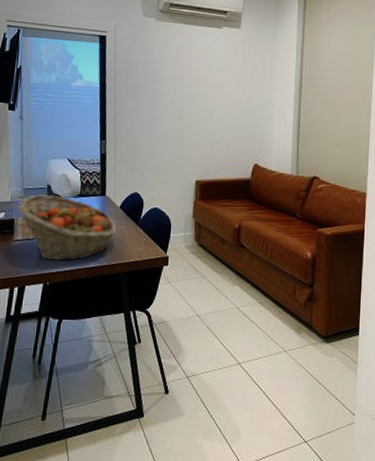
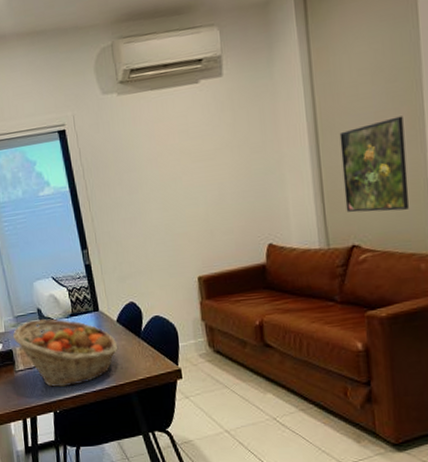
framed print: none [313,89,358,157] -> present [339,116,409,213]

